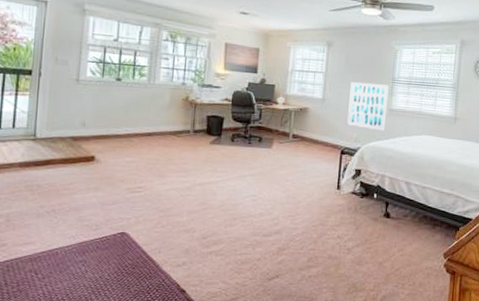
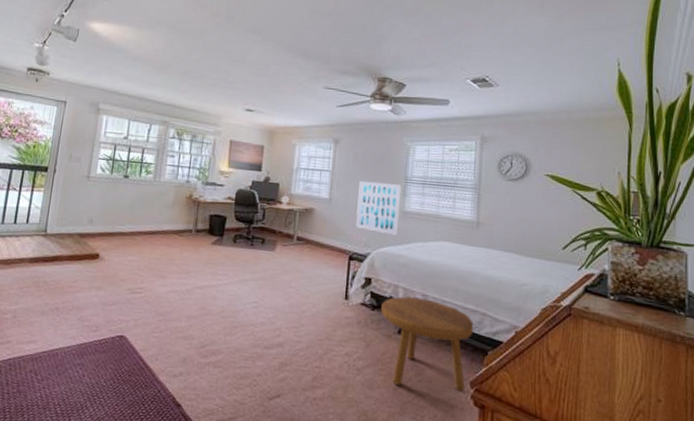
footstool: none [369,184,449,262] -> present [381,296,474,392]

